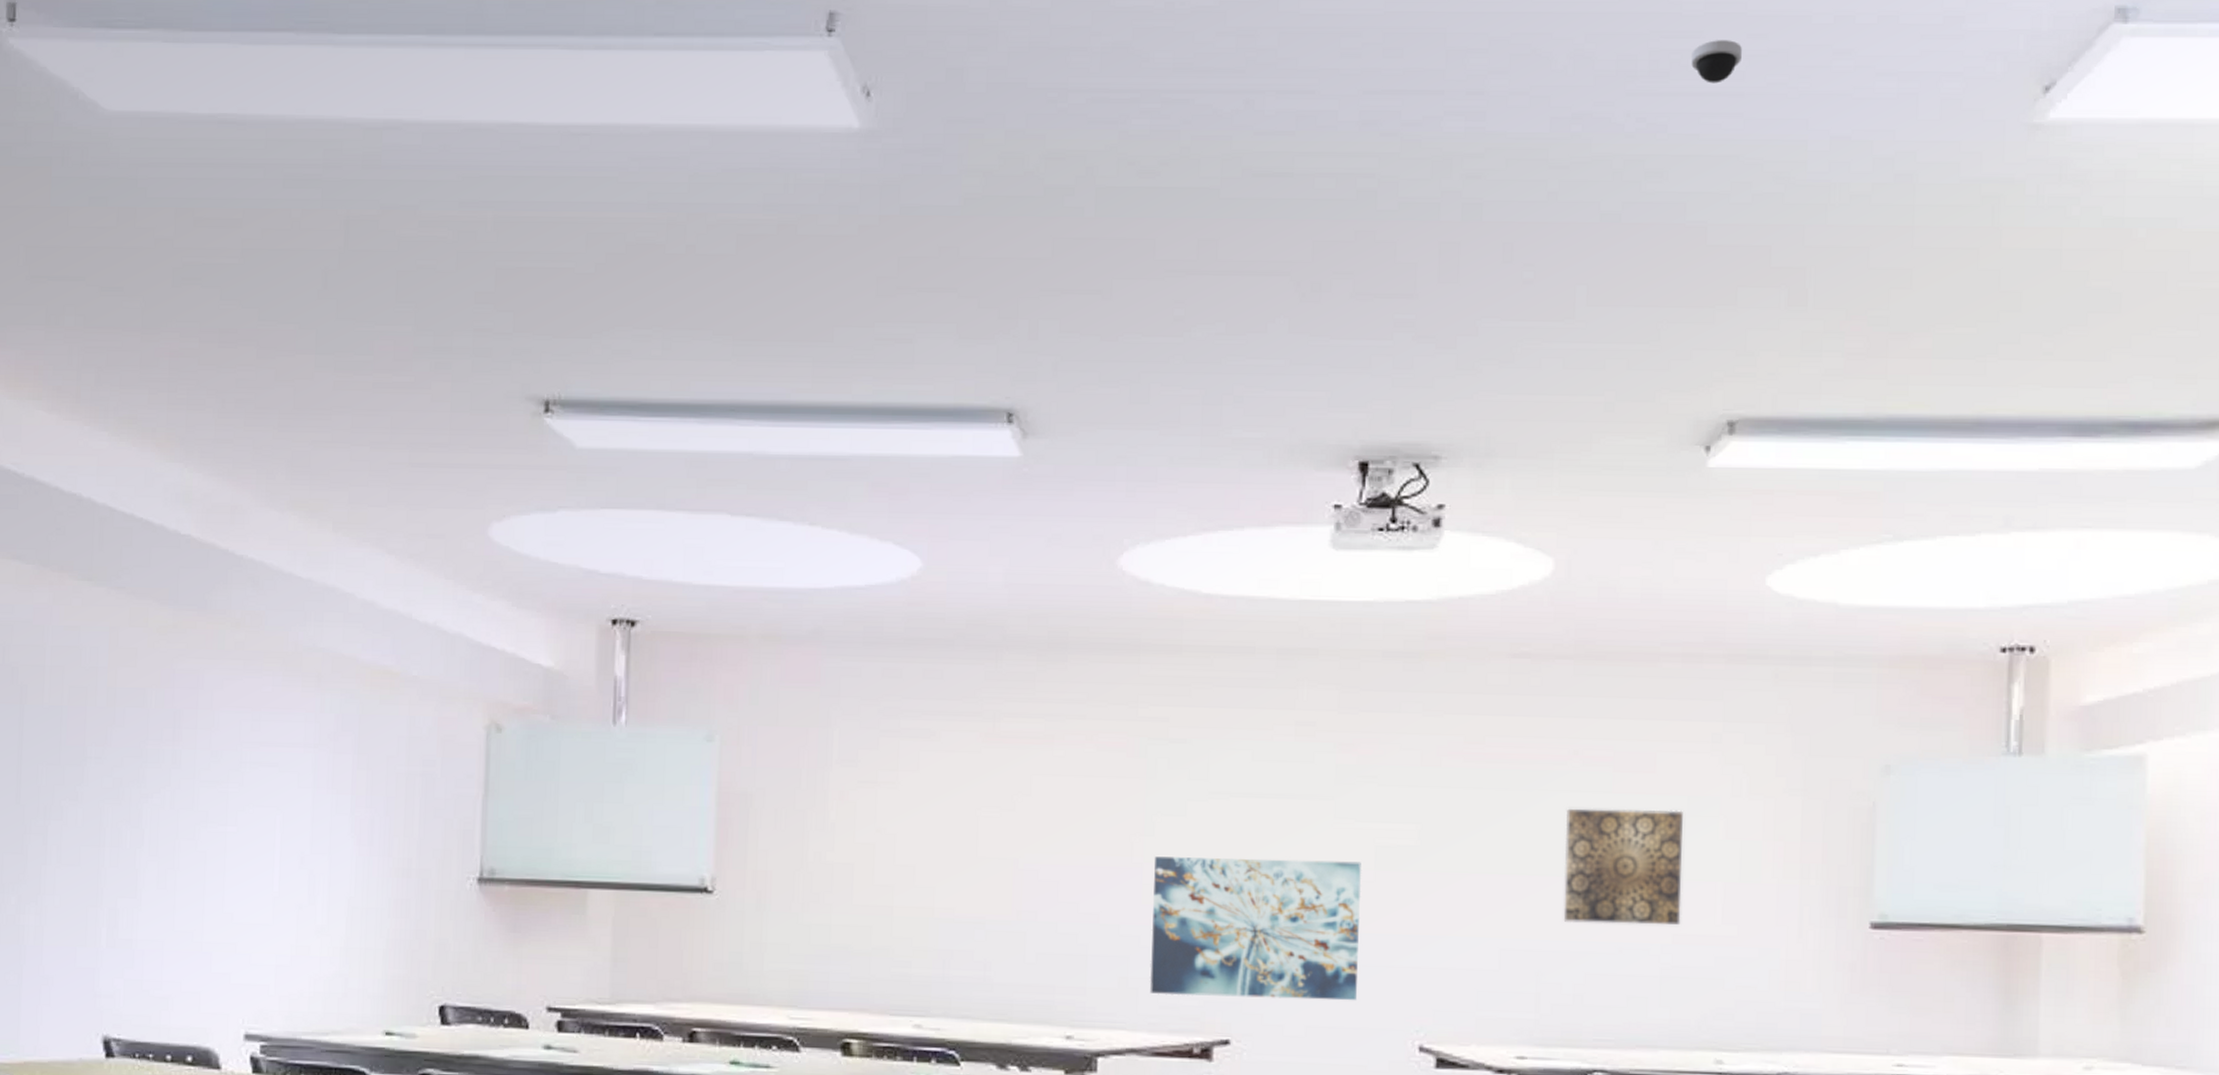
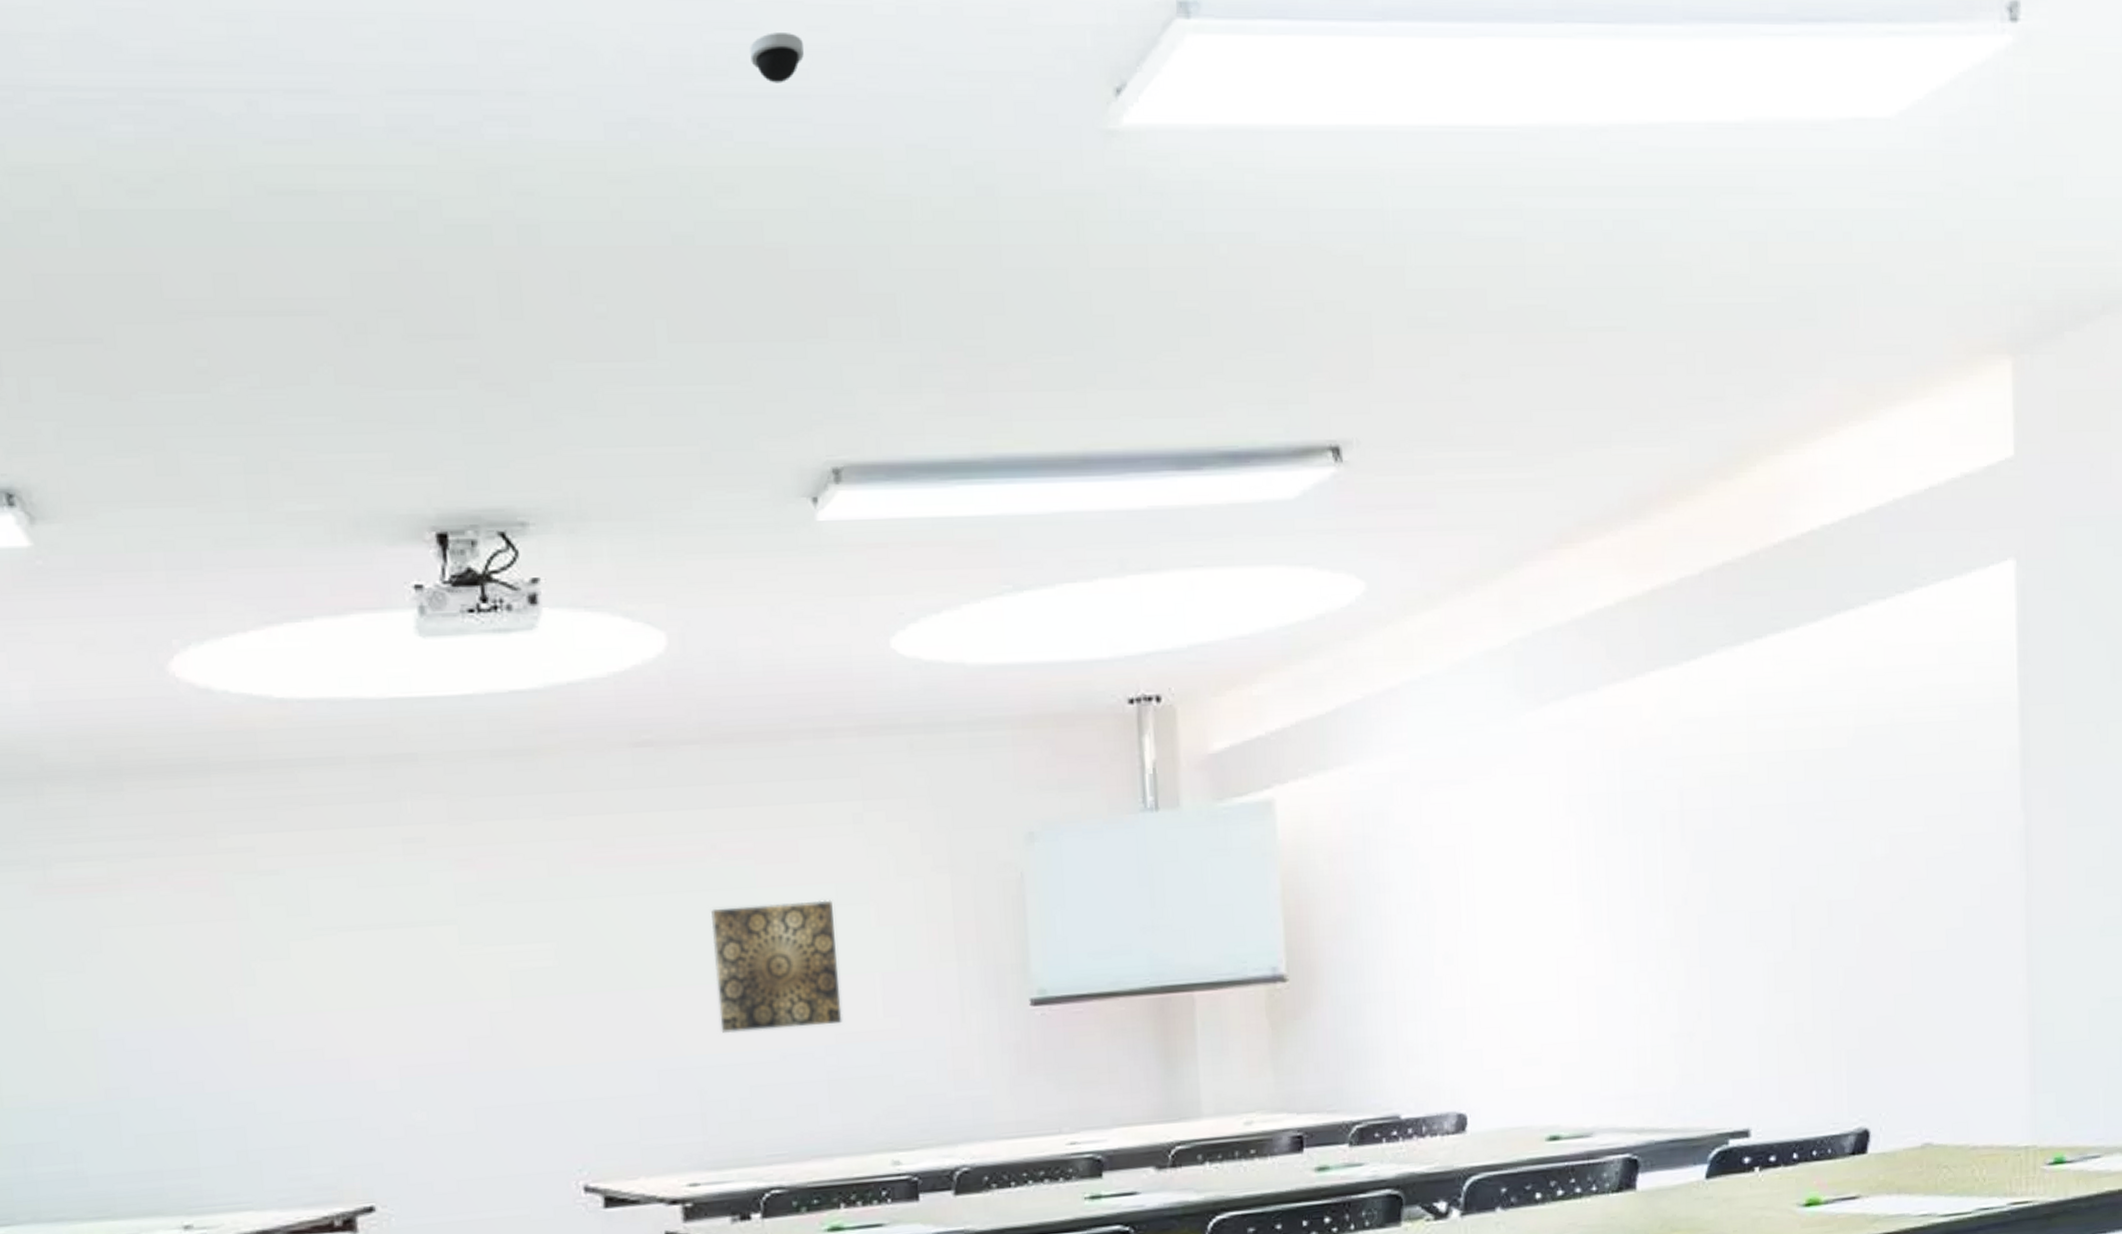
wall art: present [1149,856,1362,1001] -> none [260,991,510,1166]

